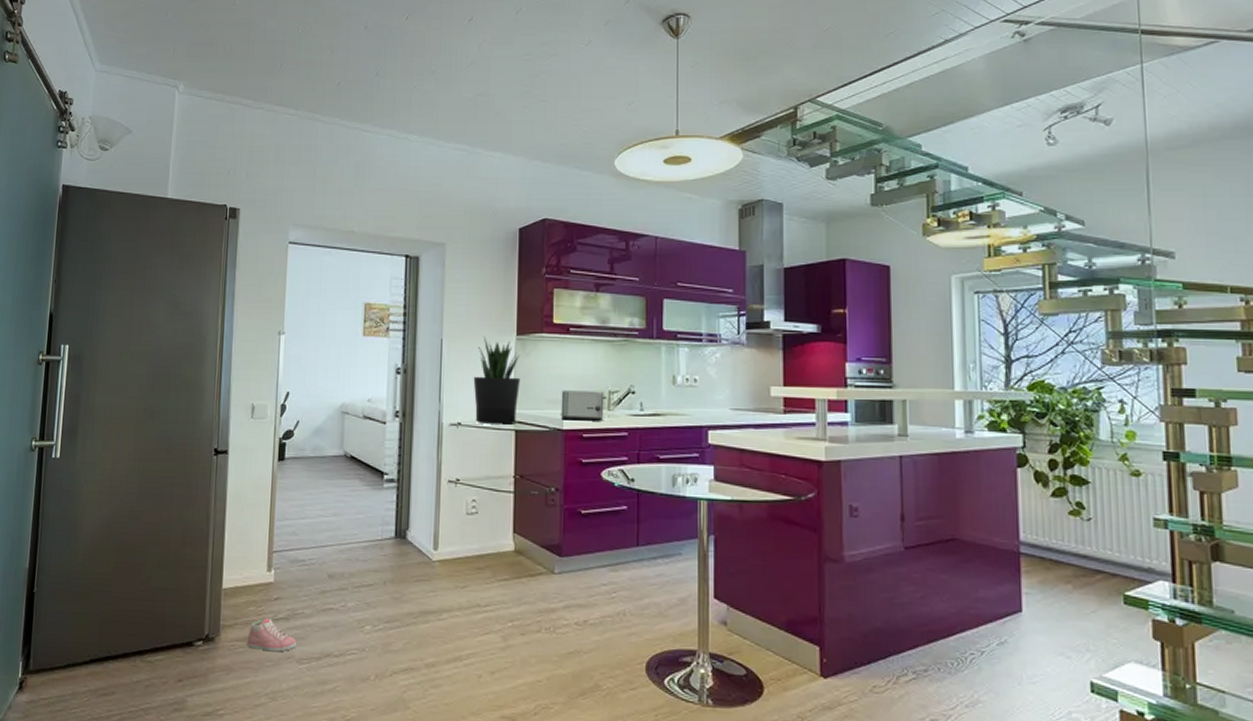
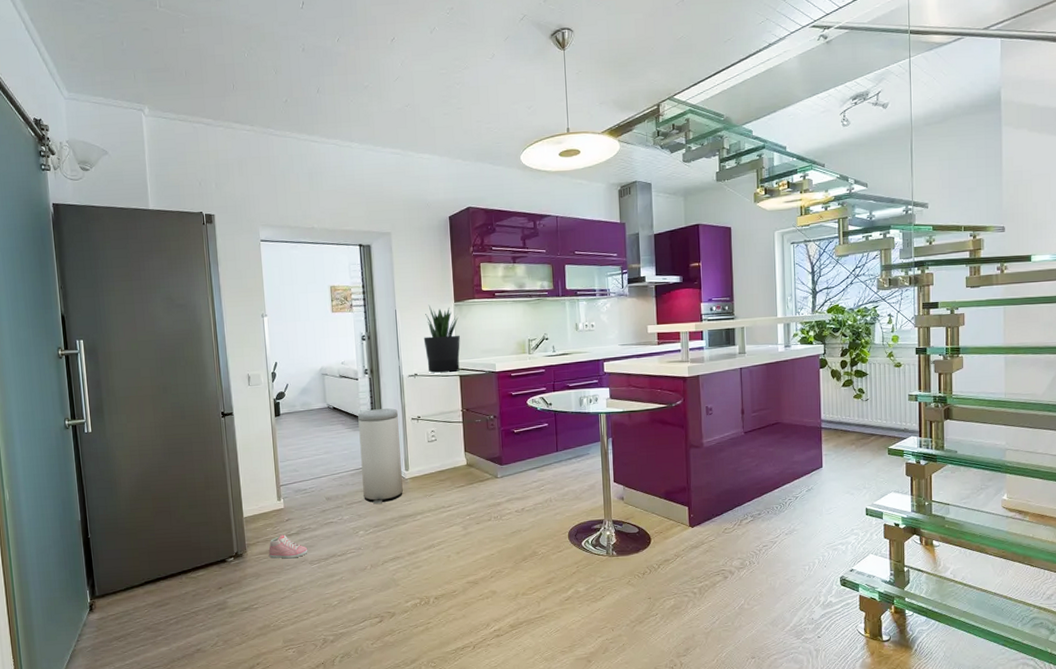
pedal bin: none [376,464,433,592] -> present [358,408,403,505]
toaster: present [559,390,607,421] -> none [492,340,528,365]

